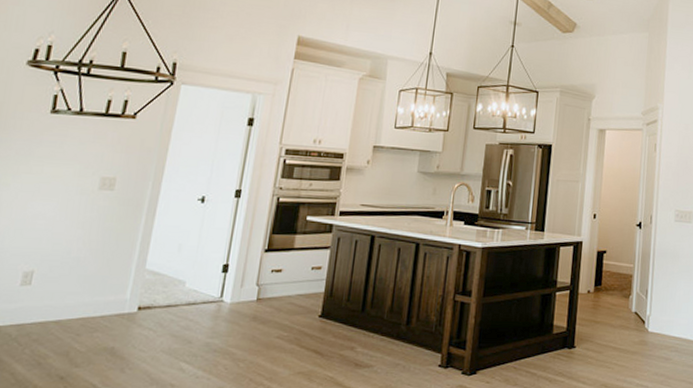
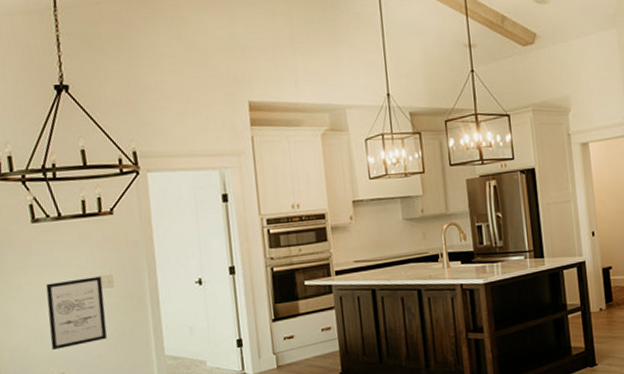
wall art: none [29,175,104,245] -> present [45,276,107,350]

